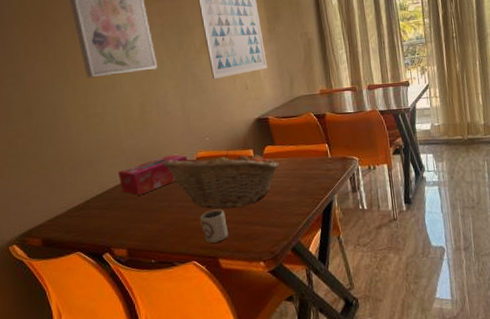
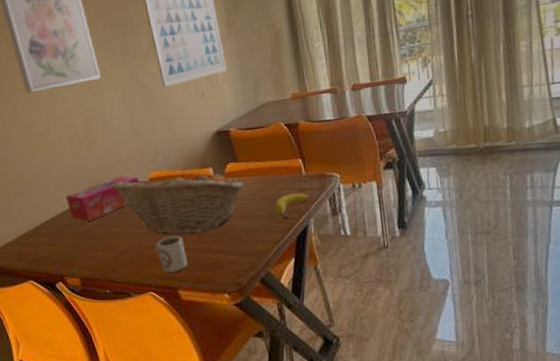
fruit: none [303,173,334,196] -> present [273,193,310,220]

